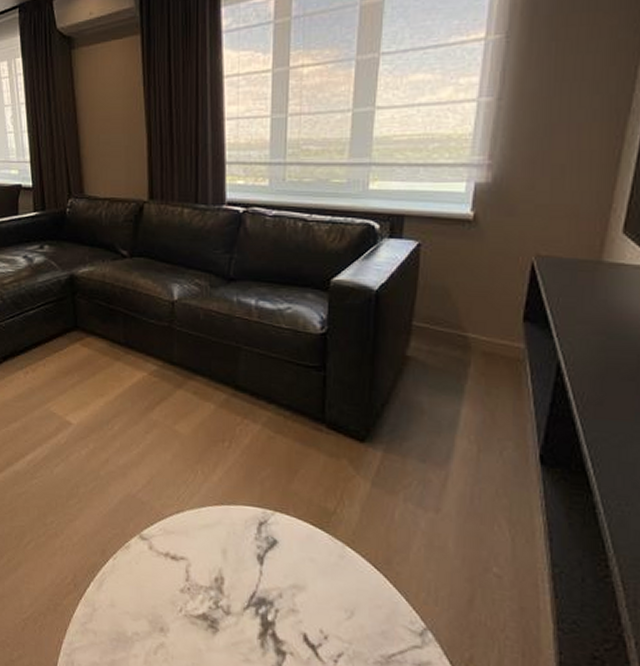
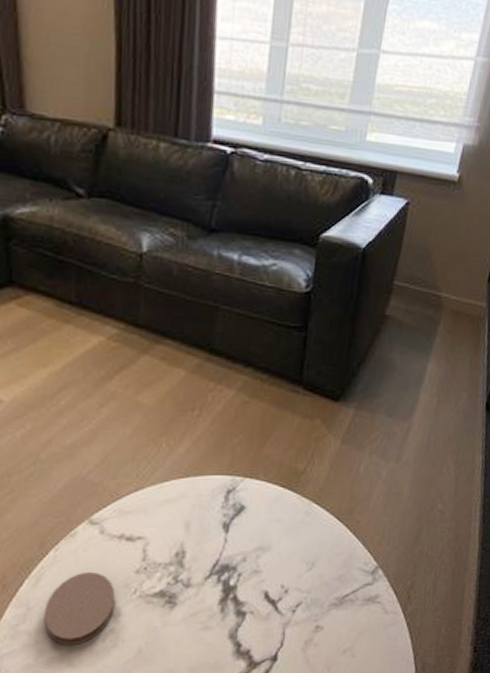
coaster: none [106,583,164,653] -> present [44,571,115,646]

